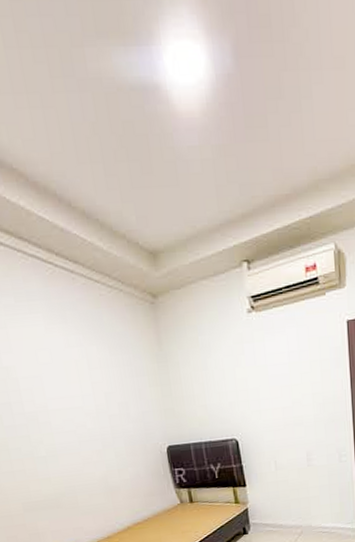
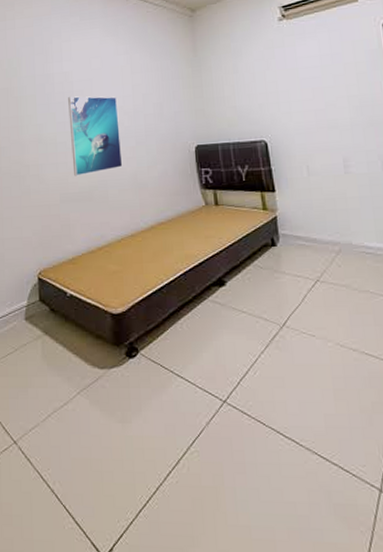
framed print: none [14,395,91,484] -> present [68,96,123,177]

